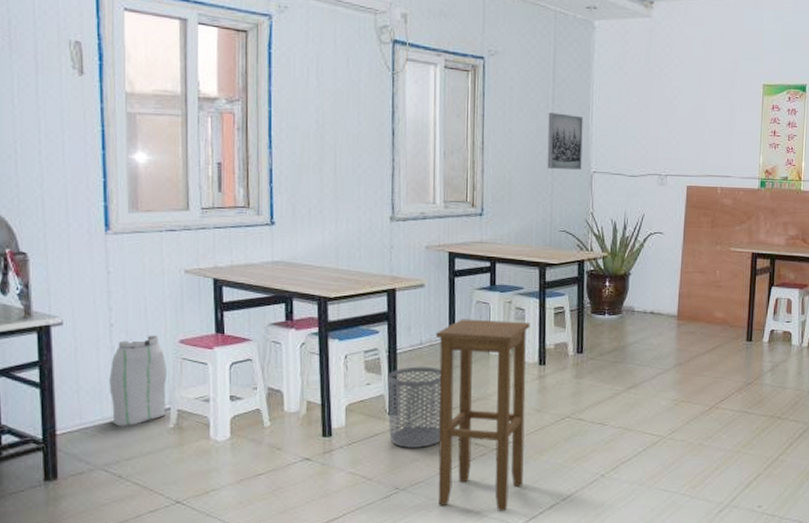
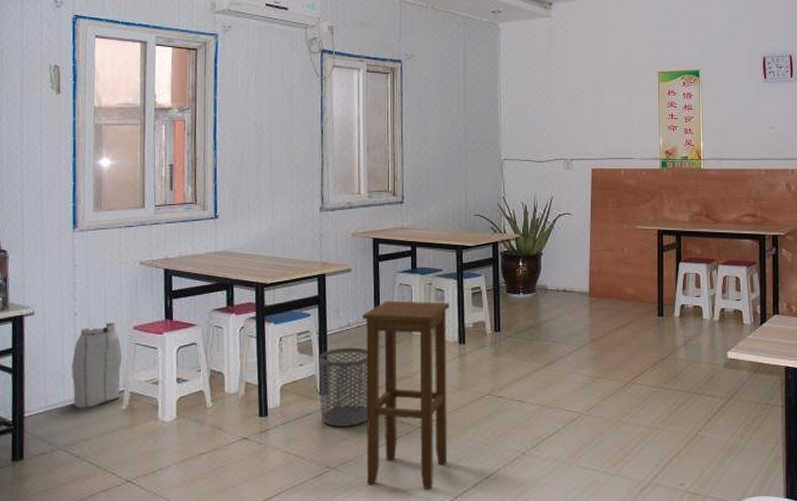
wall art: present [547,112,583,170] -> none [461,107,492,158]

